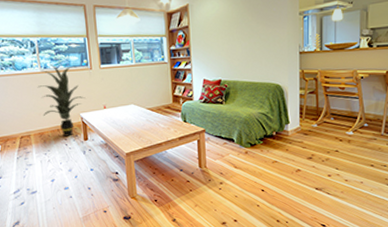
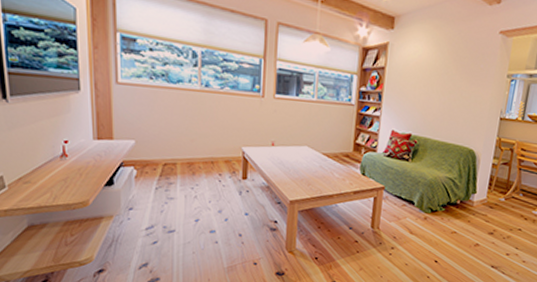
indoor plant: present [37,64,86,137] -> none [193,83,252,172]

